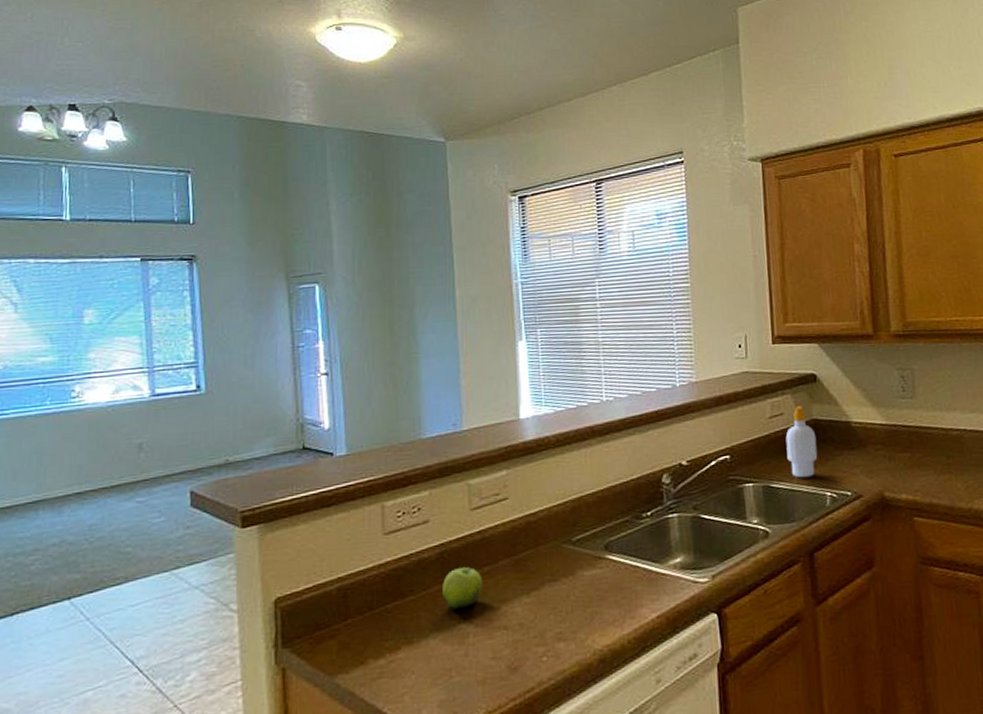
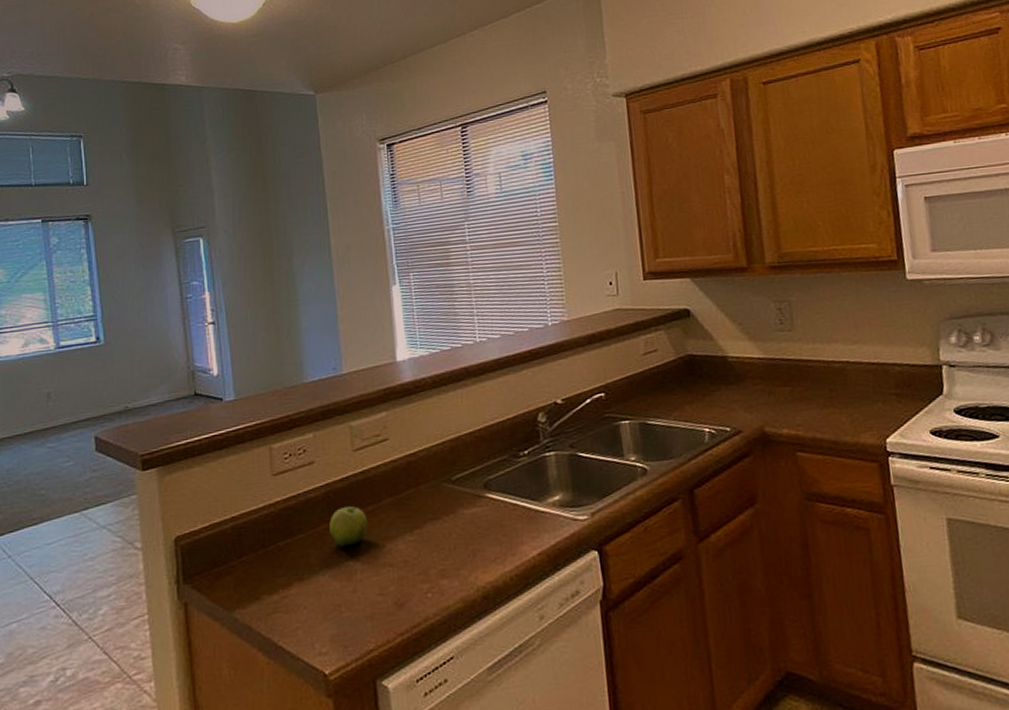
soap bottle: present [785,406,818,478] -> none [660,342,695,415]

